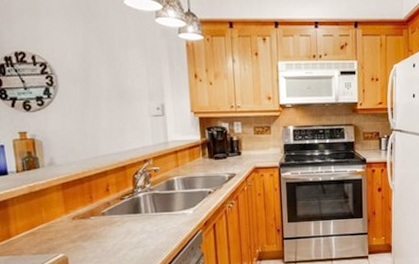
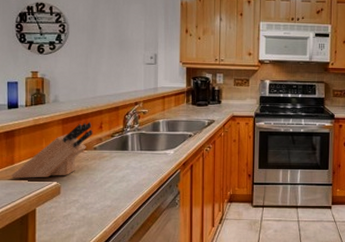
knife block: none [8,185,99,253] -> present [10,122,93,178]

